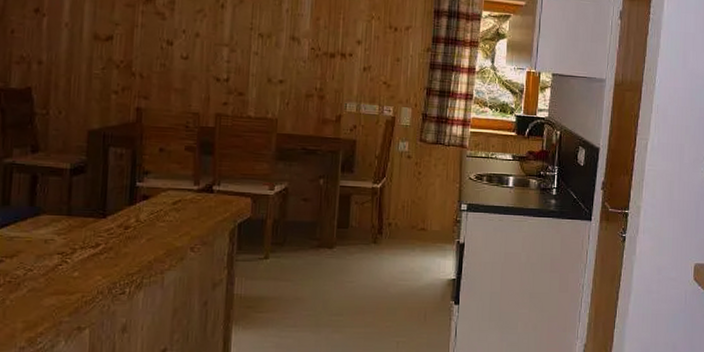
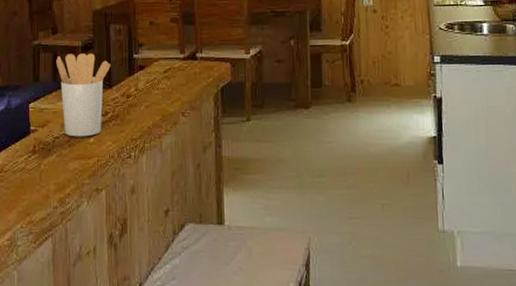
utensil holder: none [34,176,107,270] -> present [56,53,111,137]

